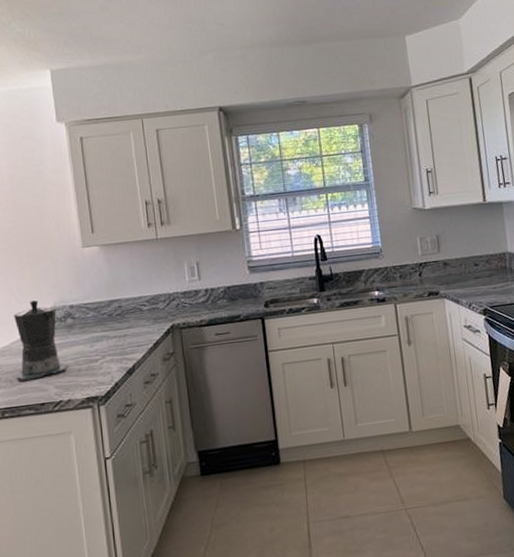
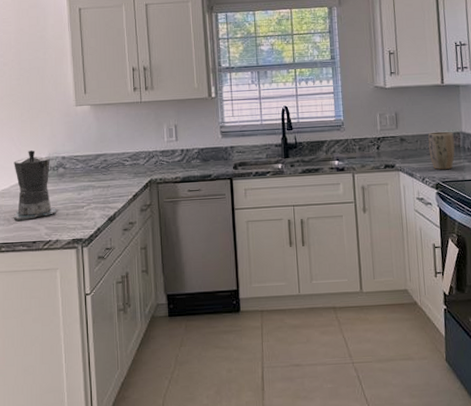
plant pot: none [472,252,502,294] -> present [428,131,455,169]

